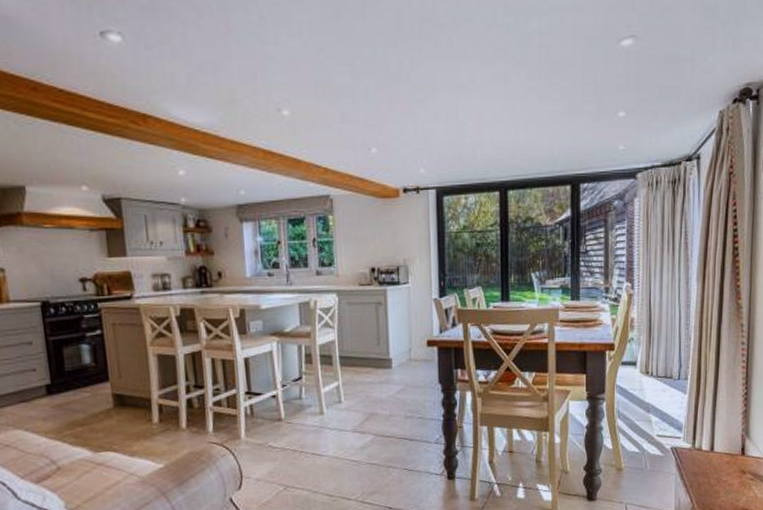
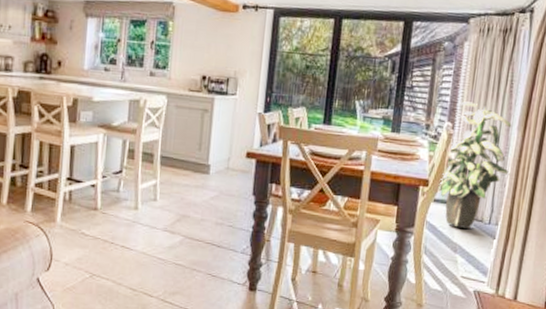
indoor plant: none [616,259,694,388] -> present [435,101,512,230]

